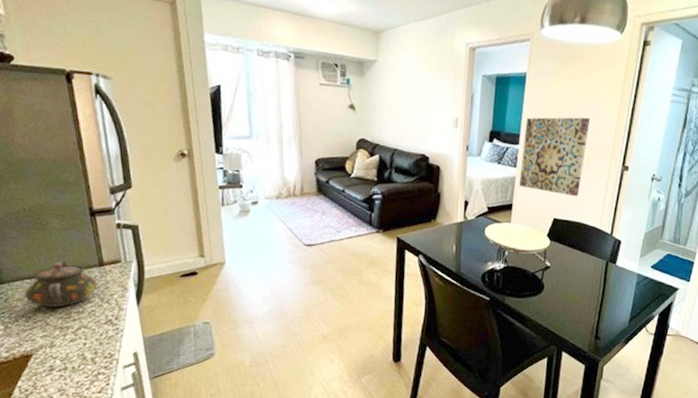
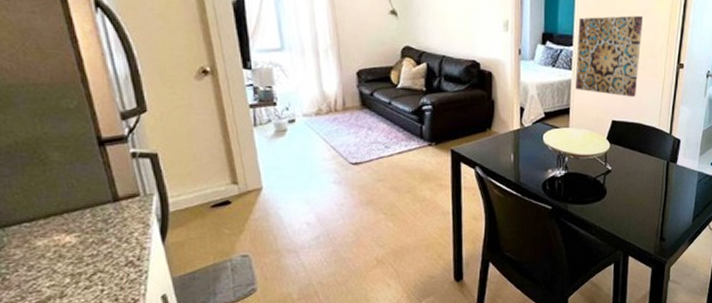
teapot: present [24,260,98,308] -> none [23,197,113,253]

